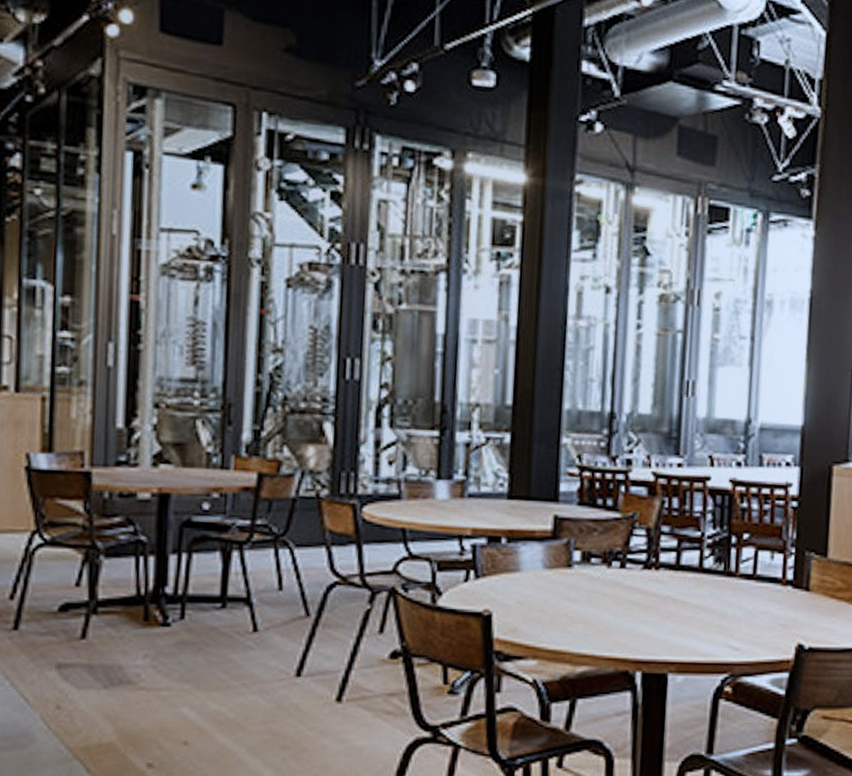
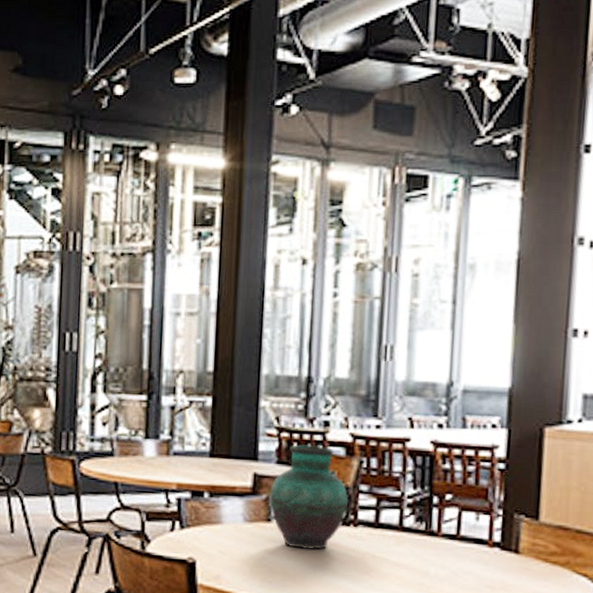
vase: none [570,484,650,595] -> present [269,444,348,550]

